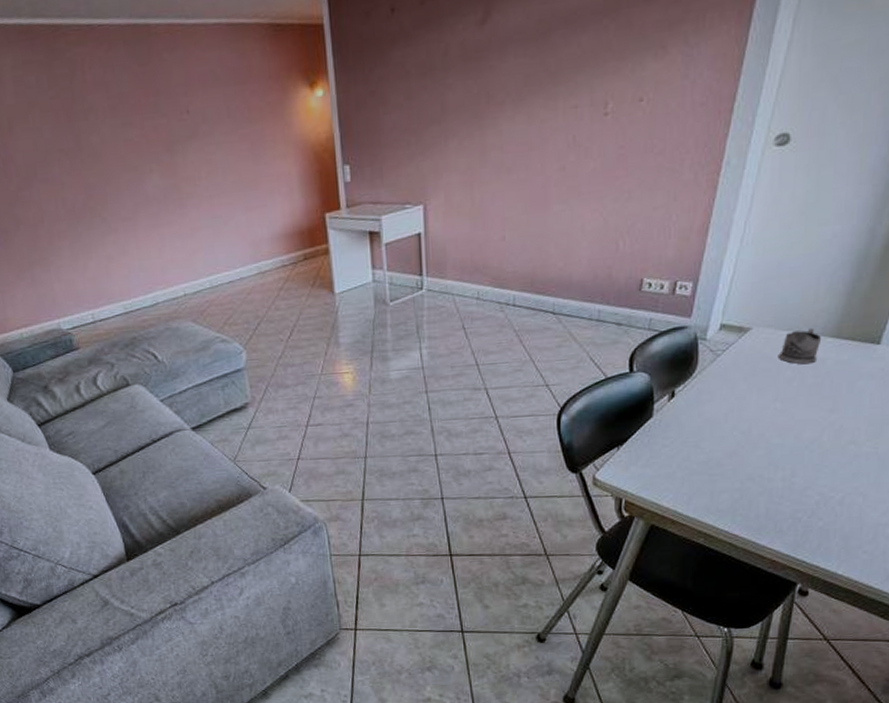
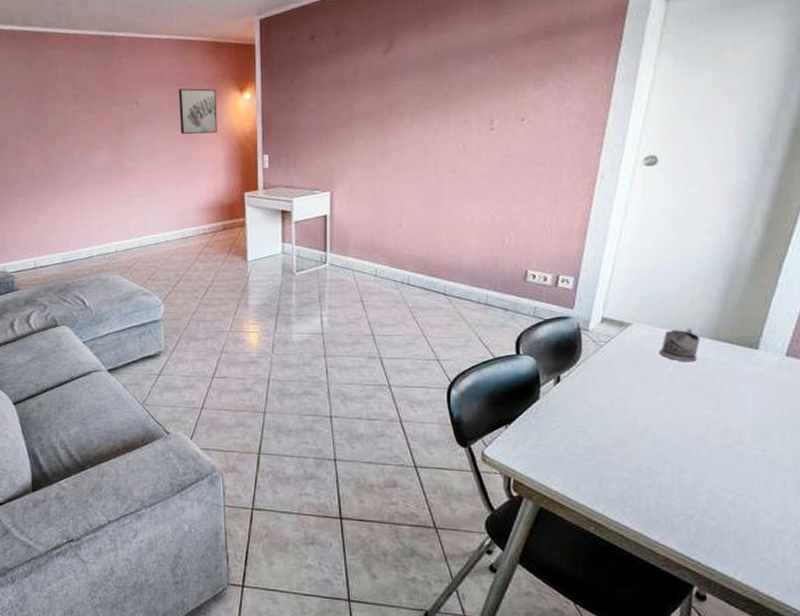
wall art: none [235,86,287,147] -> present [178,88,217,134]

